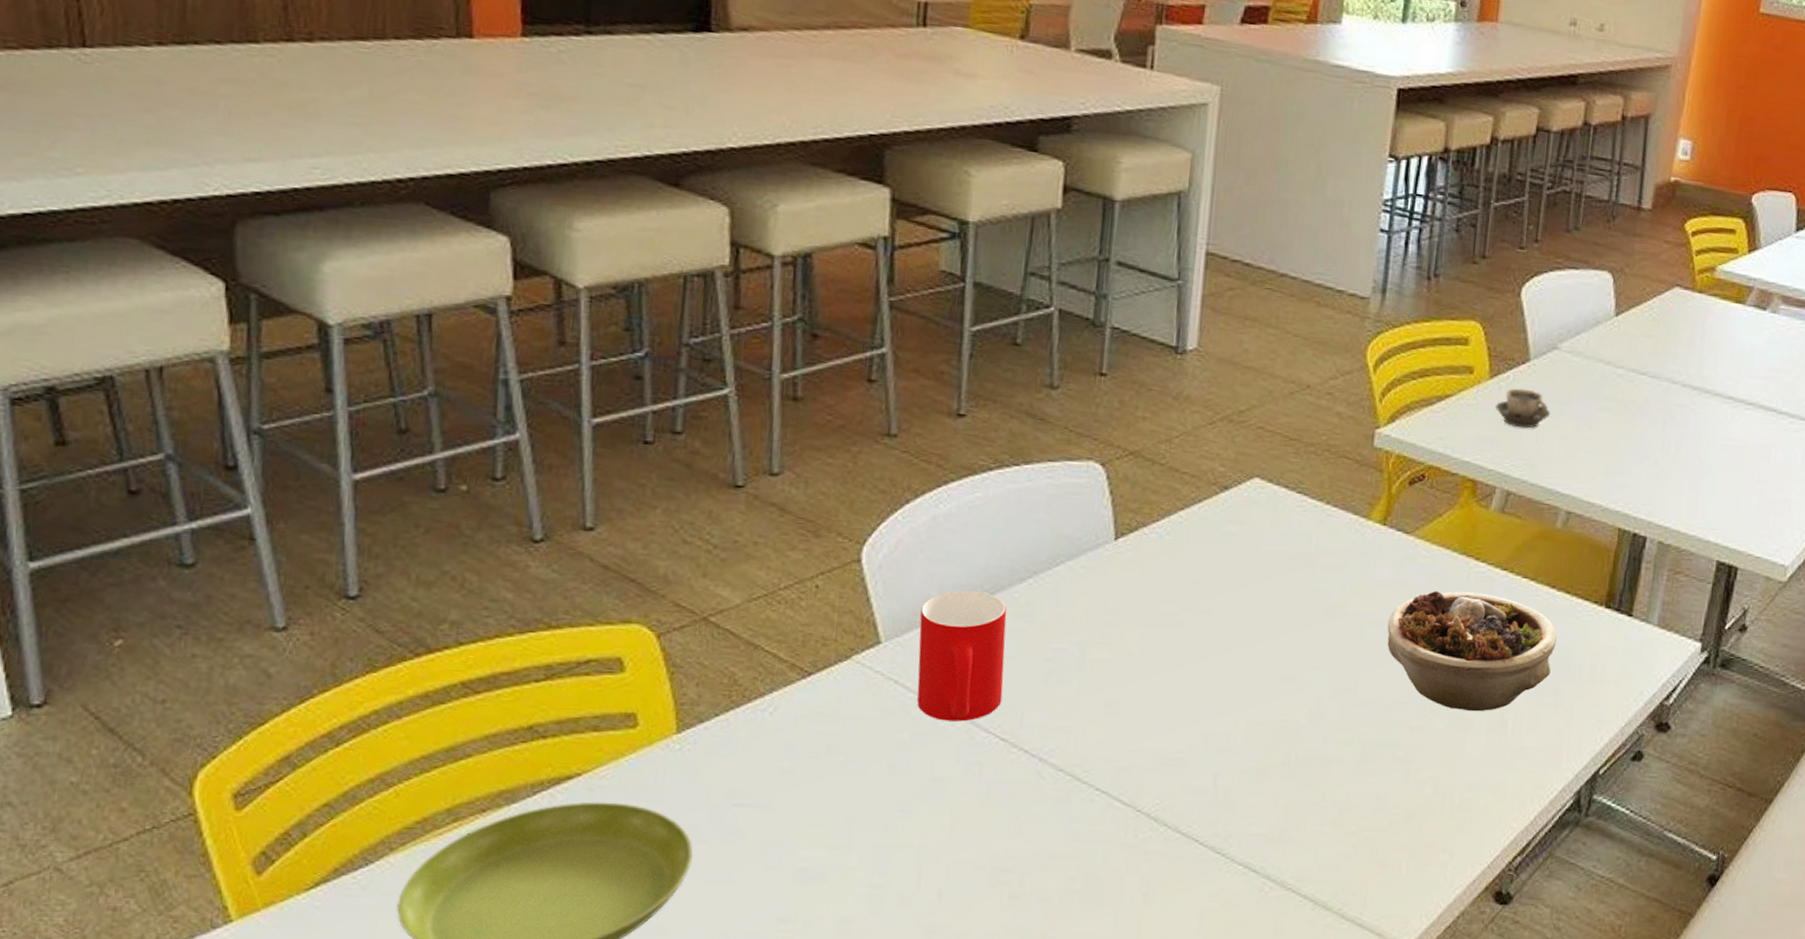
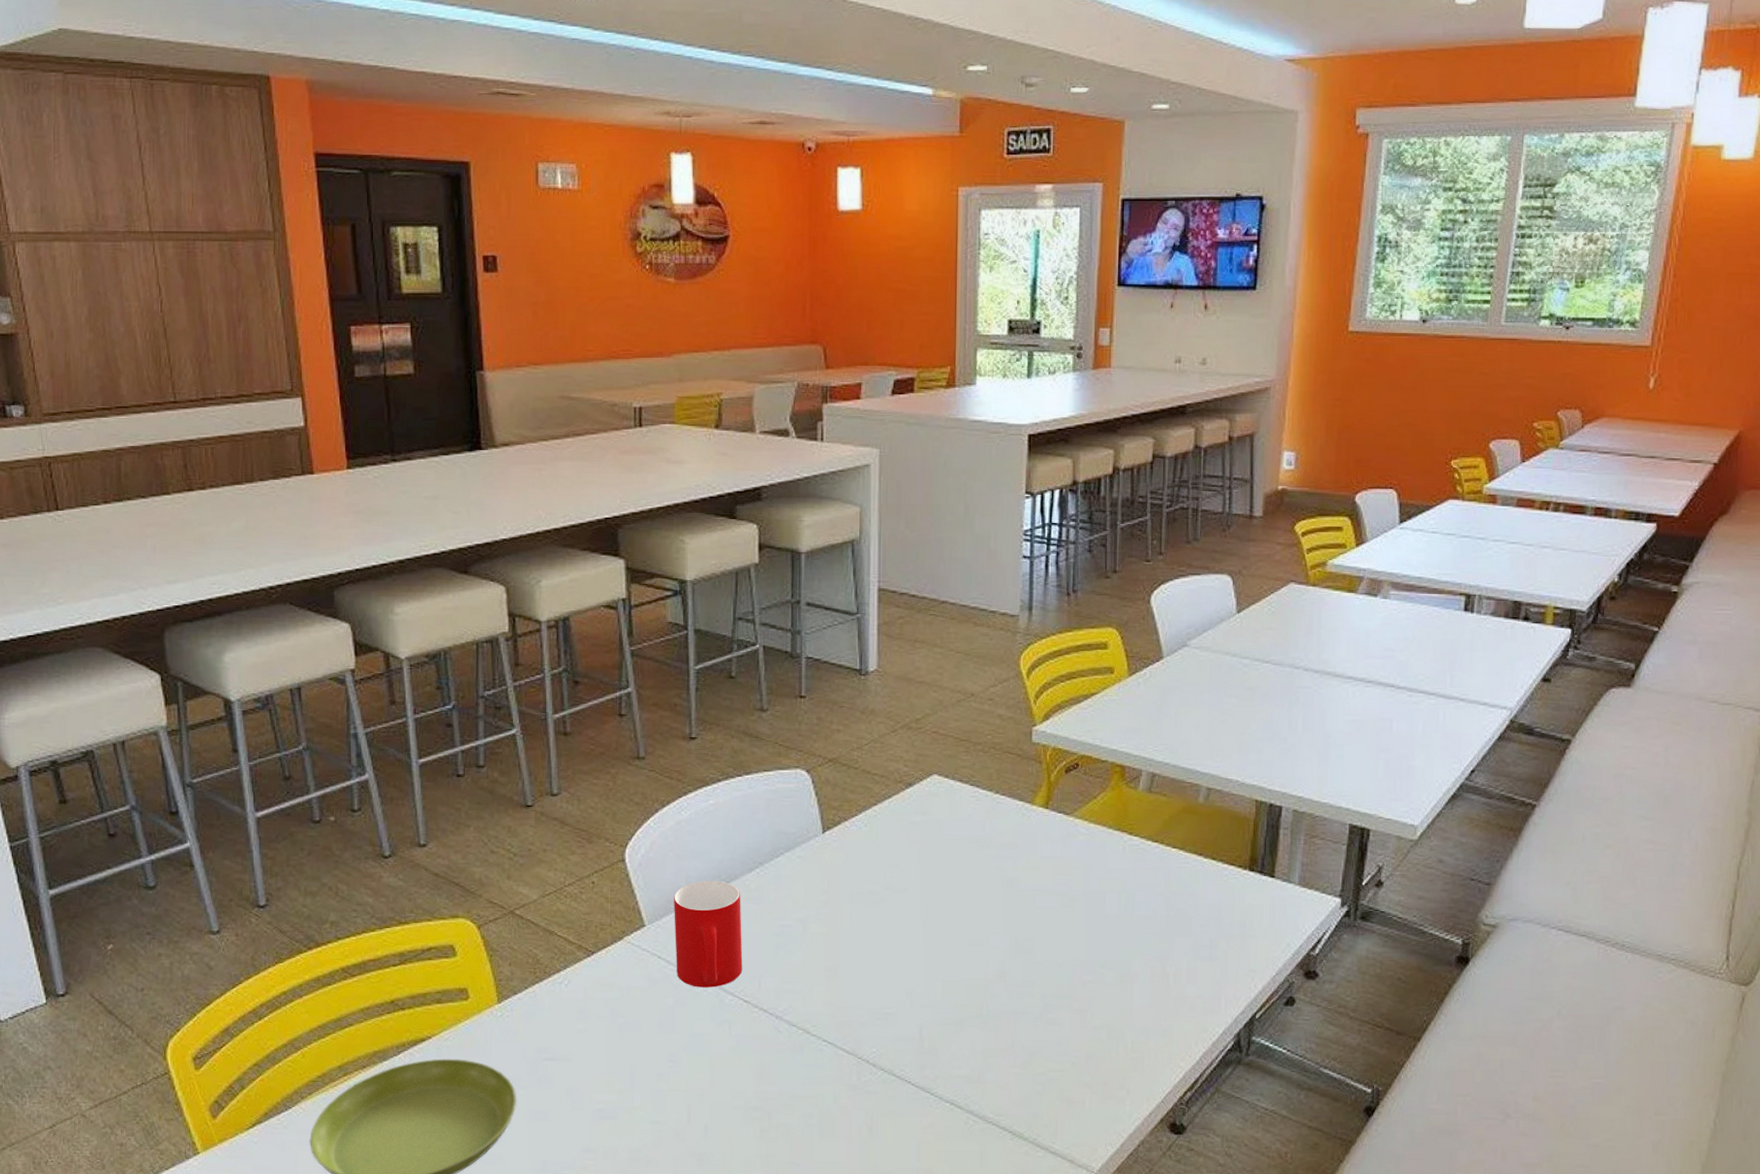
succulent planter: present [1387,590,1557,712] -> none [1056,862,1207,966]
cup: present [1495,388,1551,429] -> none [1135,683,1186,718]

